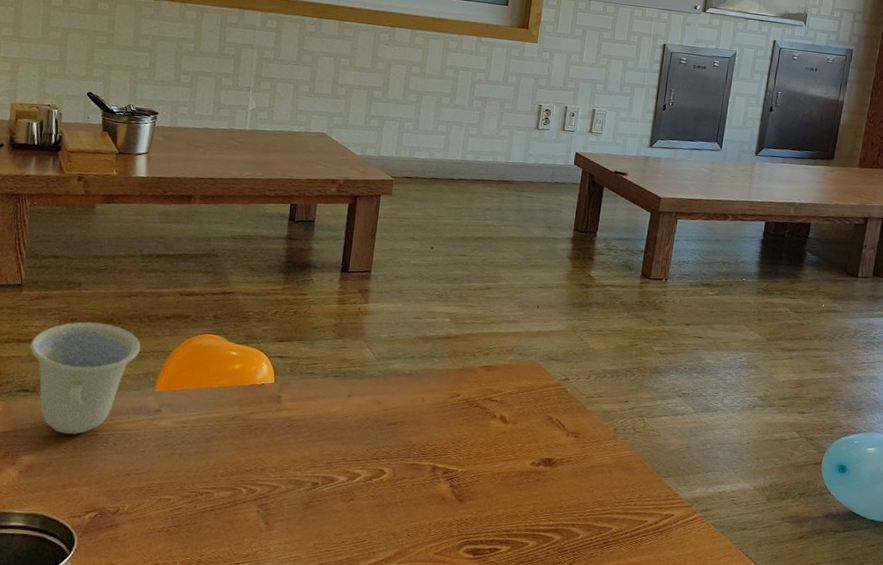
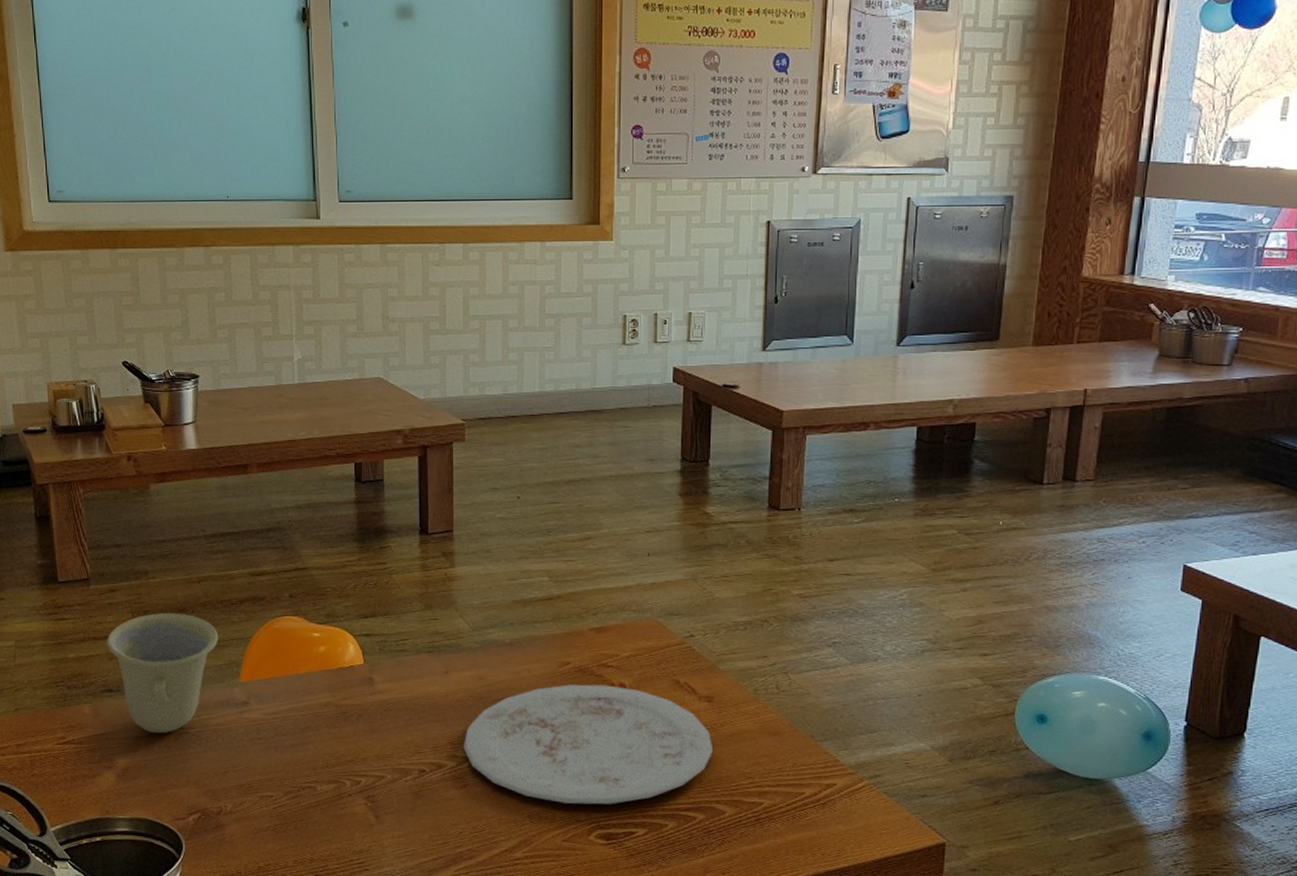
plate: none [355,414,575,523] -> present [463,684,714,805]

